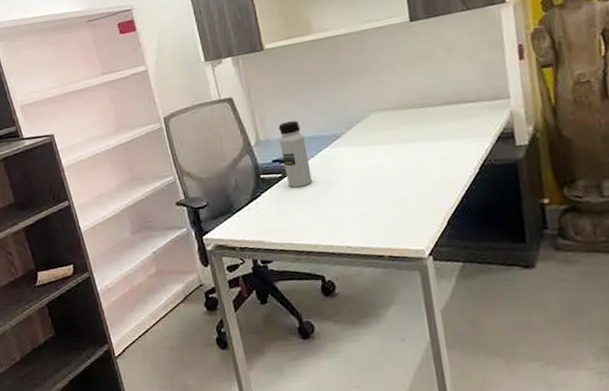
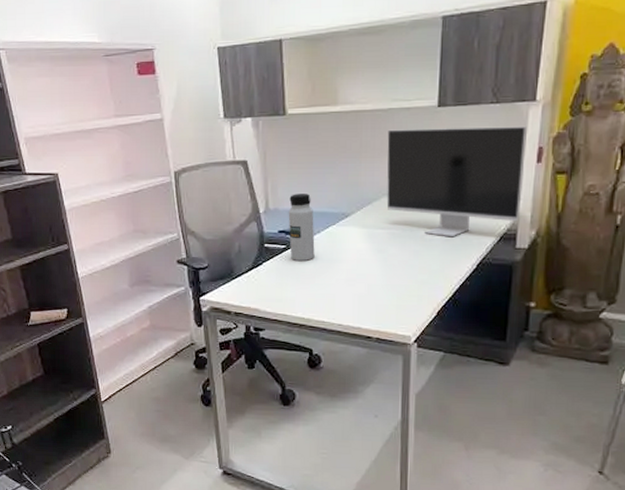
monitor: none [365,27,514,145] -> present [387,126,527,237]

